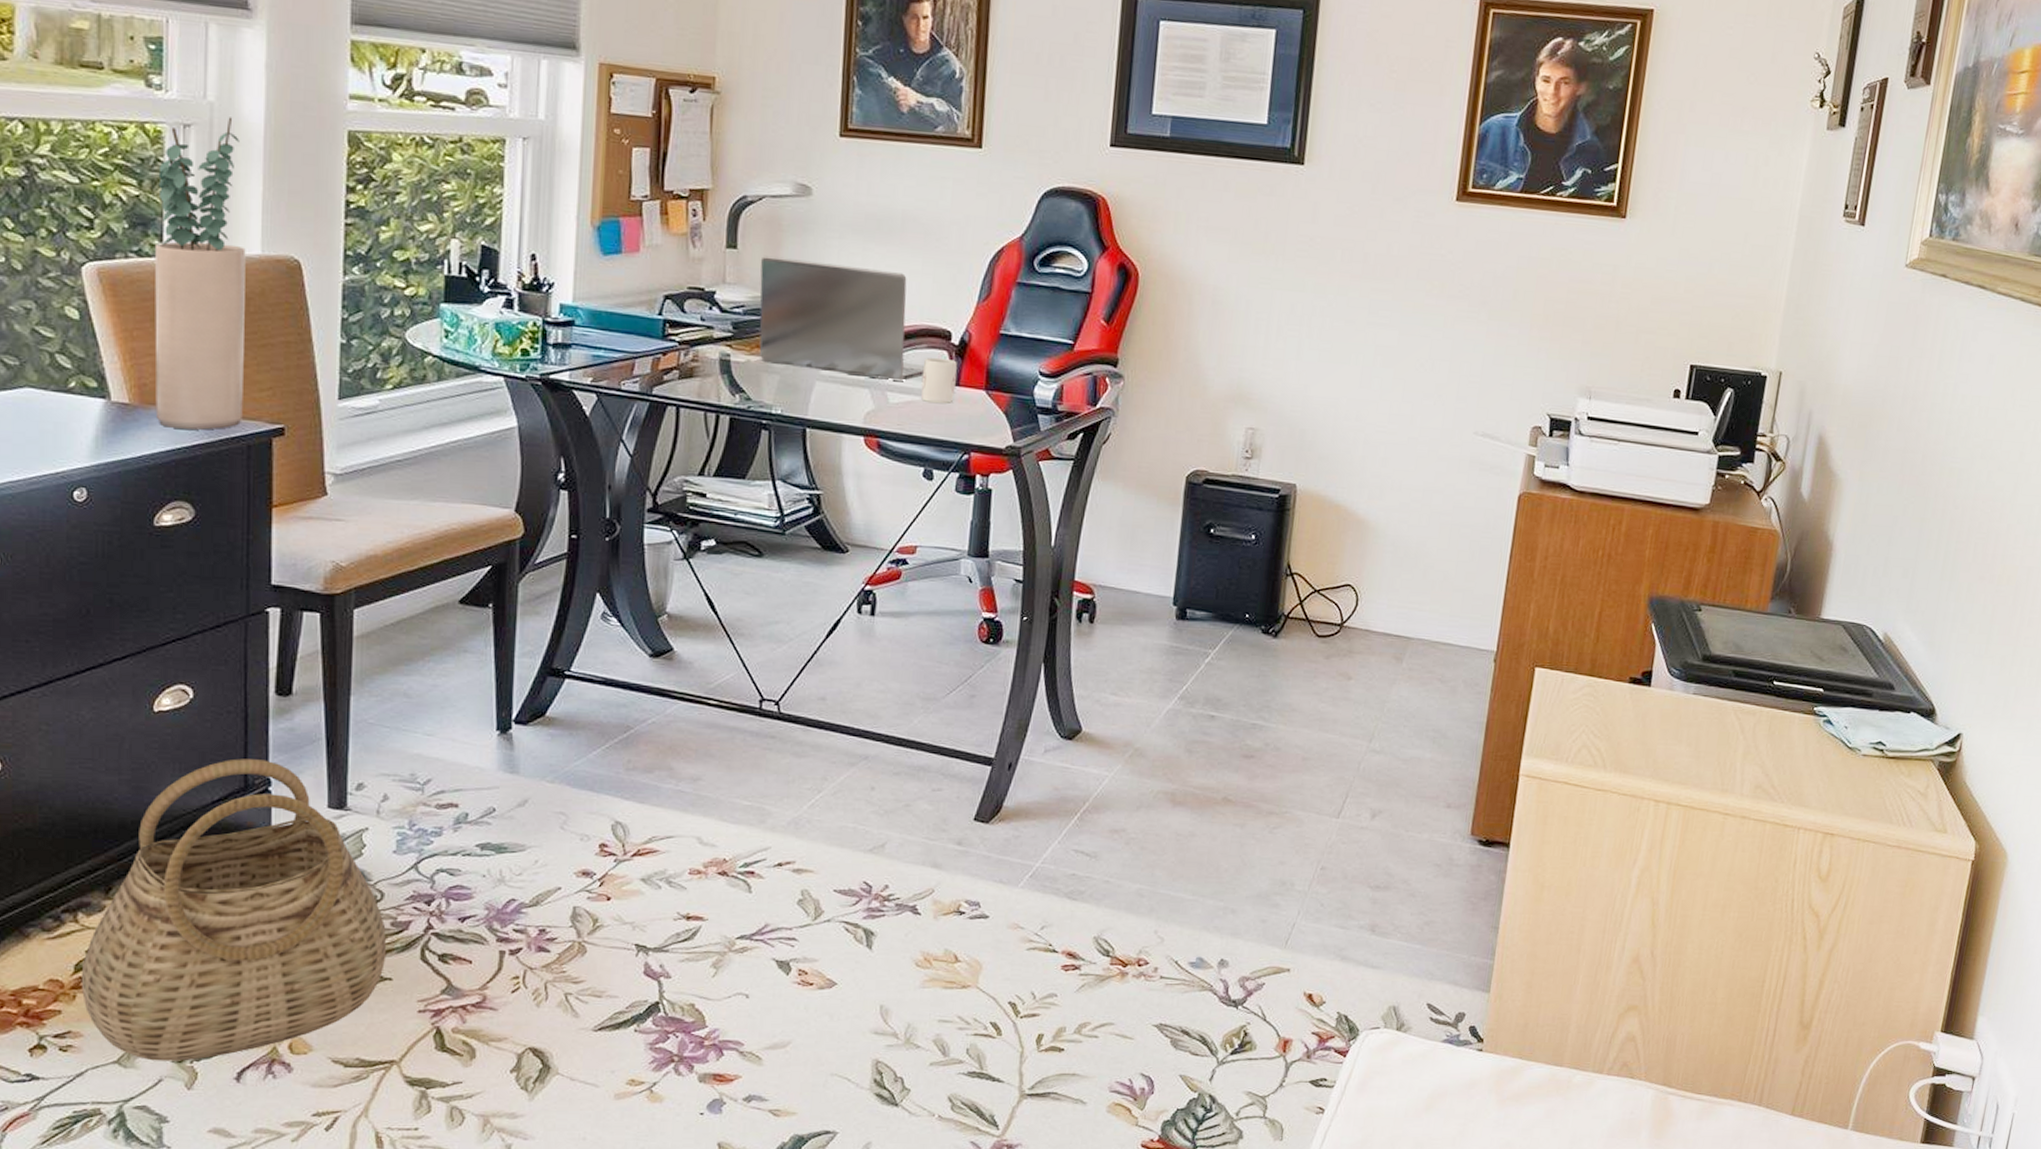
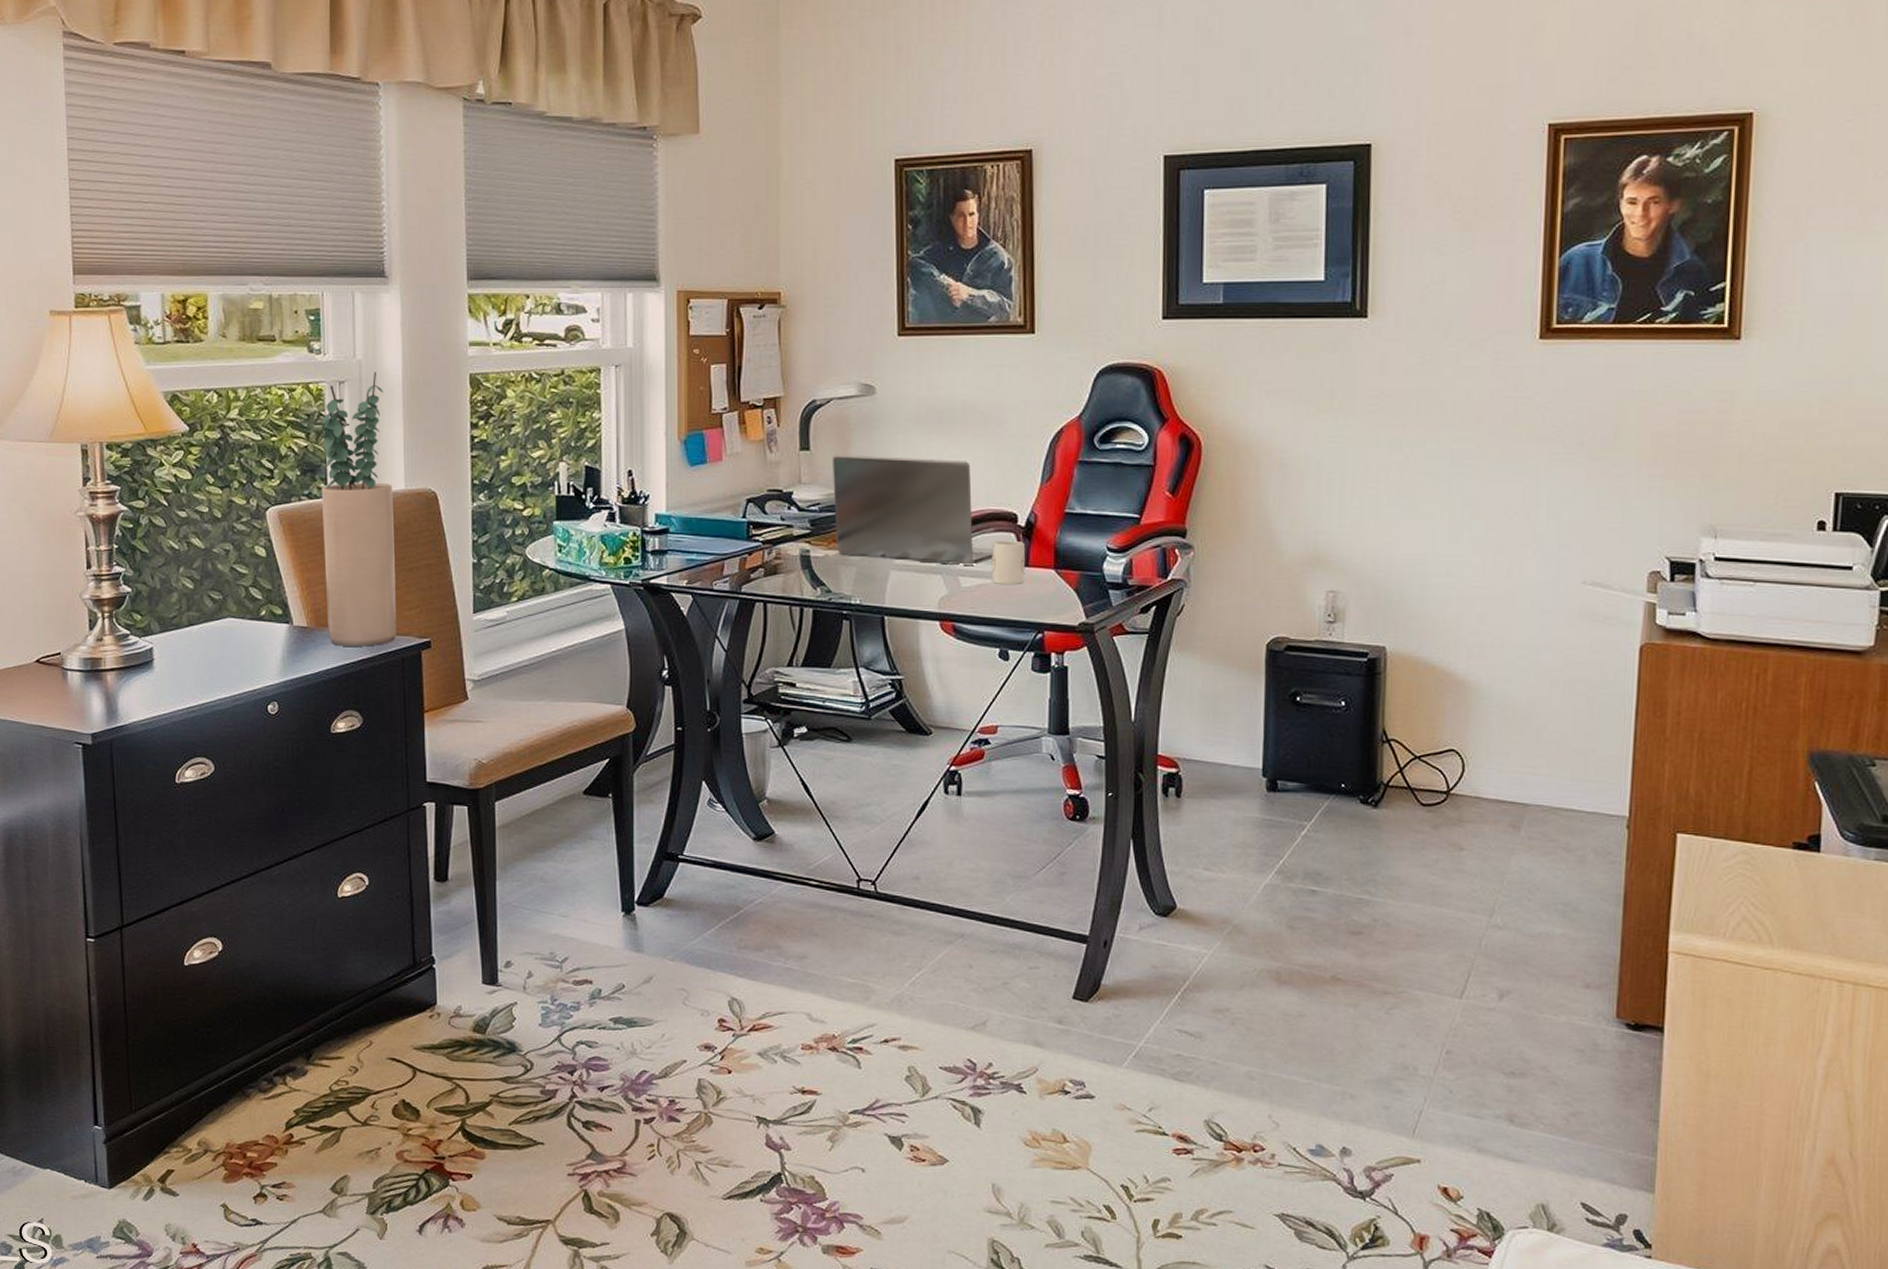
basket: present [81,758,387,1061] -> none [291,939,538,1213]

